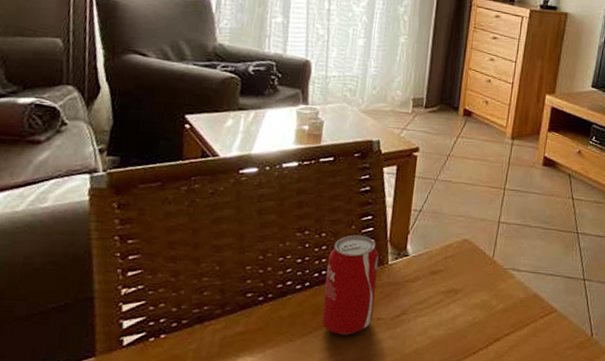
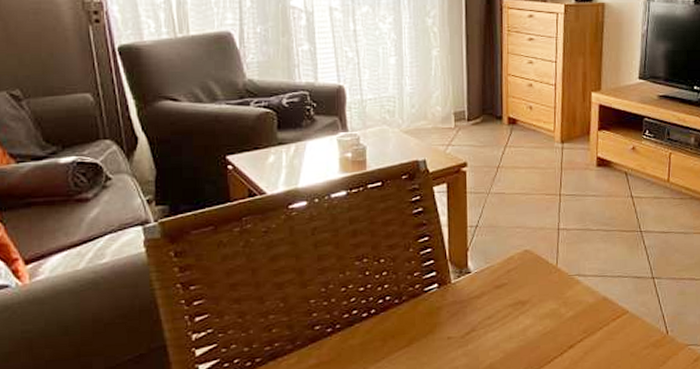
beverage can: present [321,235,379,335] -> none [390,257,442,358]

